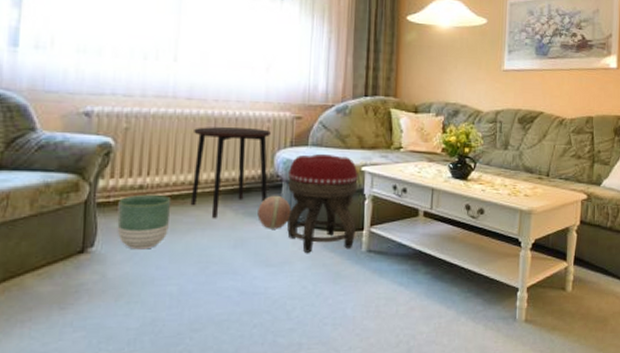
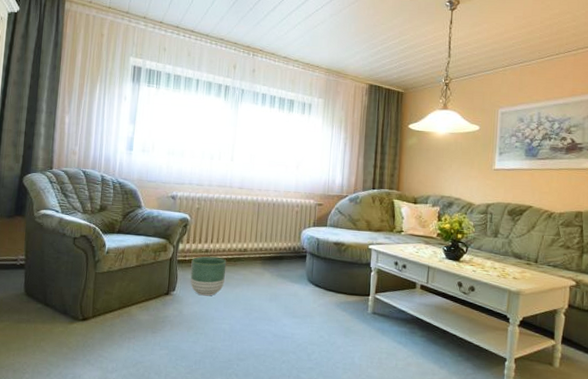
side table: present [190,127,271,218] -> none [240,209,299,277]
ball: present [257,195,291,229] -> none [287,263,313,289]
footstool: present [287,154,358,253] -> none [309,233,366,310]

